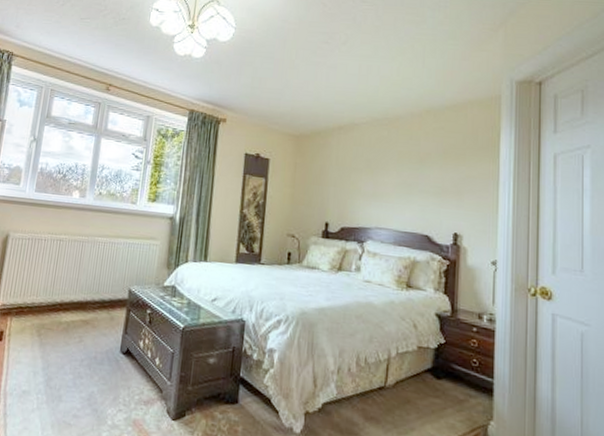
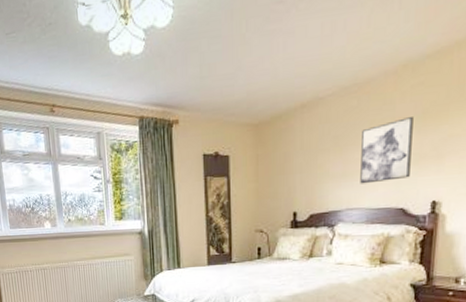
wall art: none [389,154,436,208] -> present [360,117,413,184]

